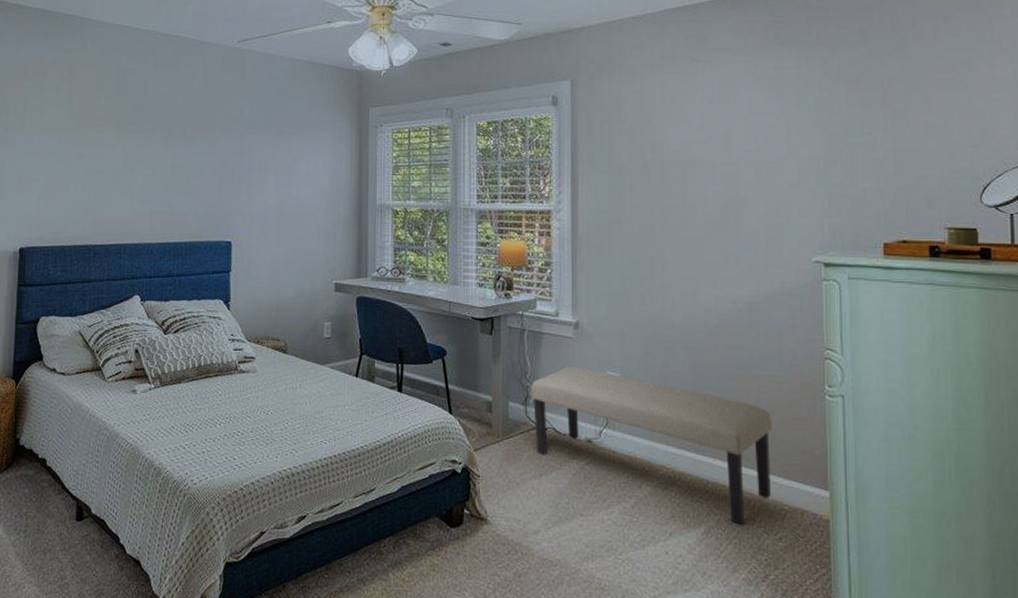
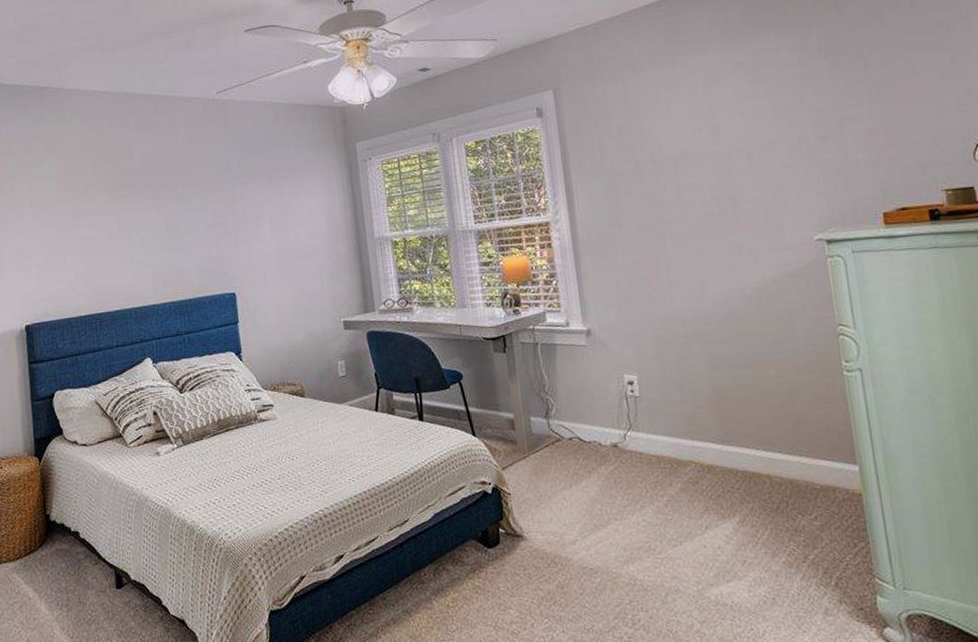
bench: present [530,365,773,525] -> none [550,373,801,510]

